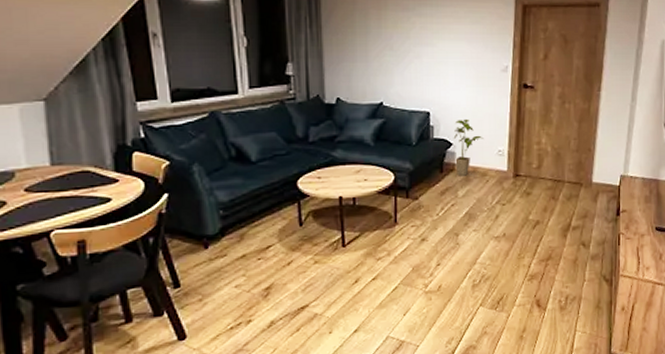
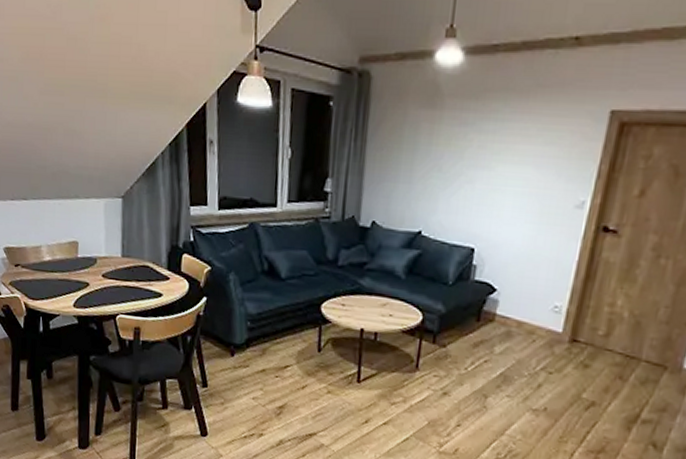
house plant: present [453,118,483,176] -> none [495,261,537,330]

